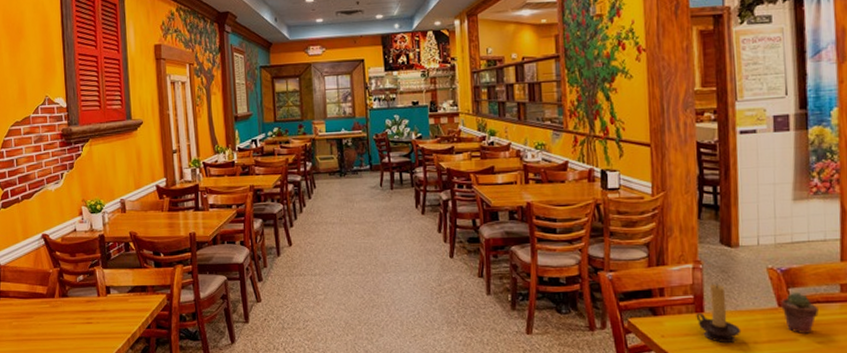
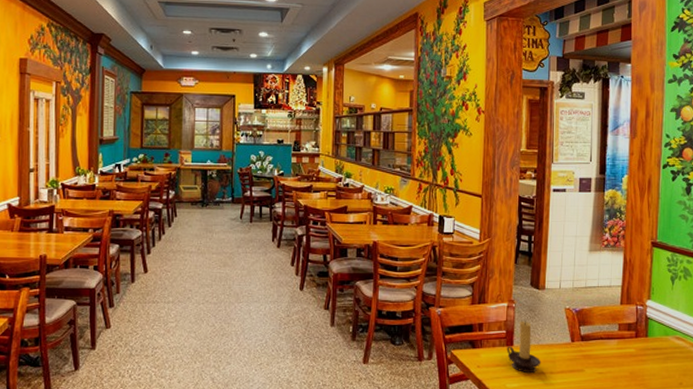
potted succulent: present [781,293,819,333] -> none [573,330,601,365]

